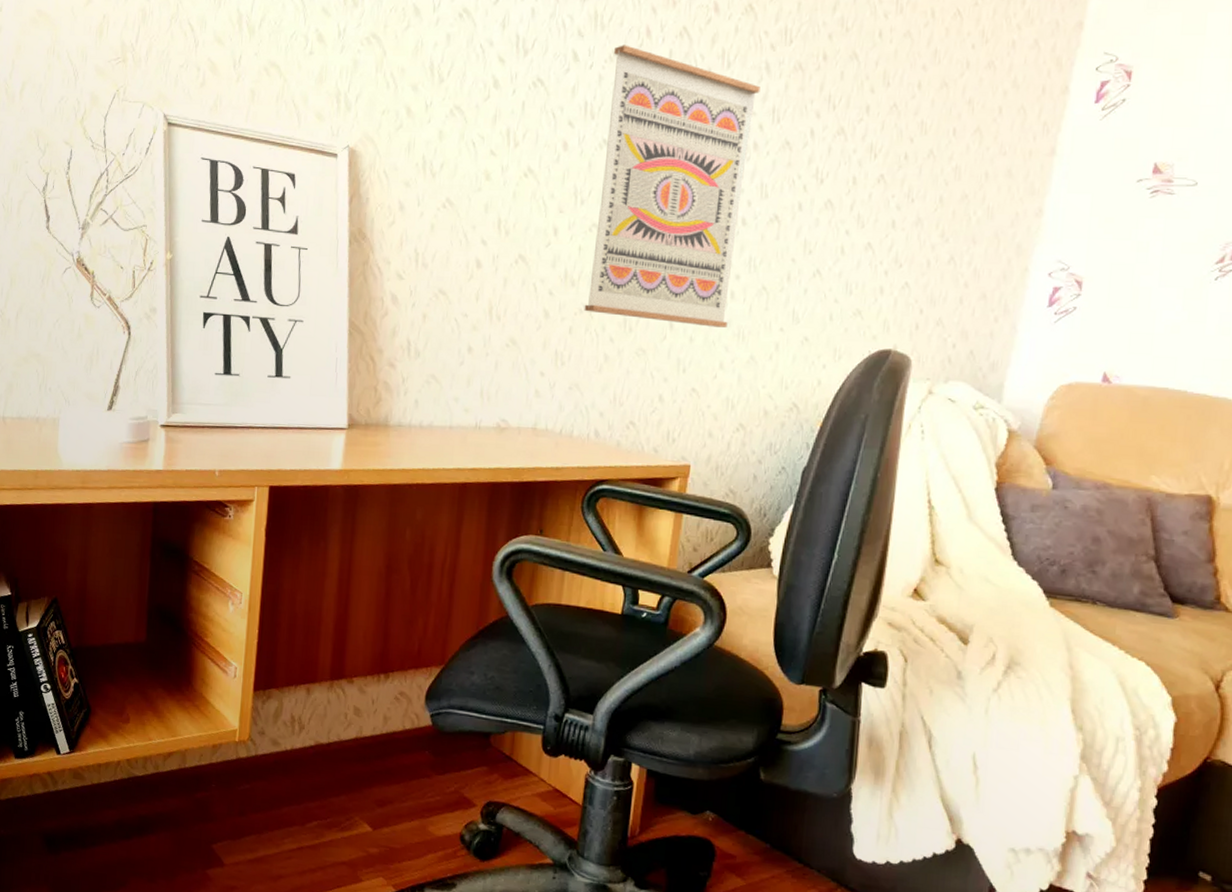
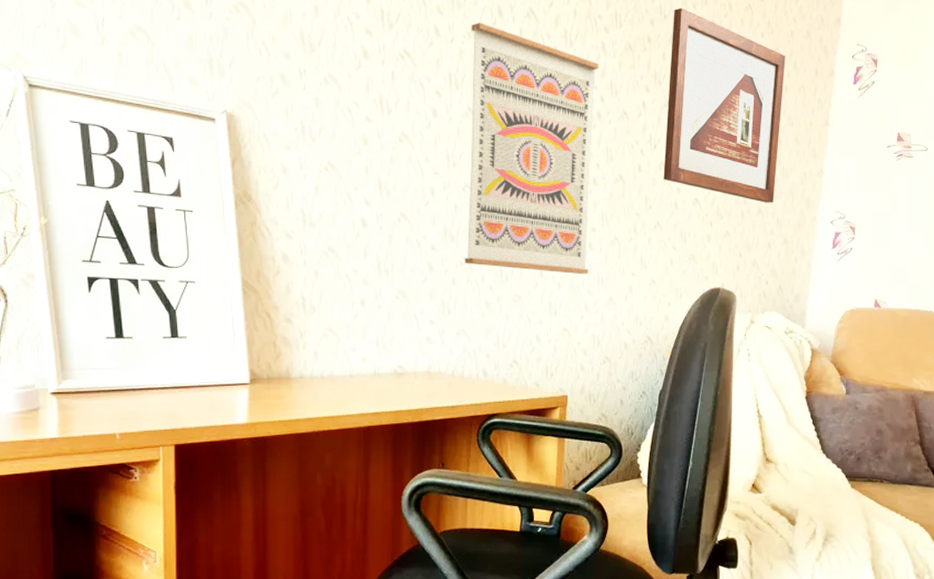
picture frame: none [829,18,1003,250] -> present [663,7,786,203]

